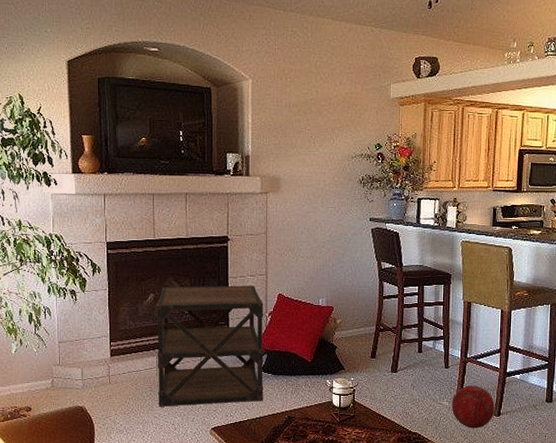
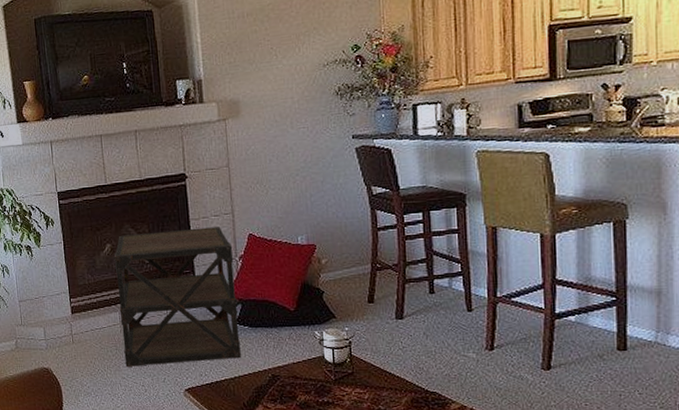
ball: present [451,385,495,428] -> none [480,331,542,386]

